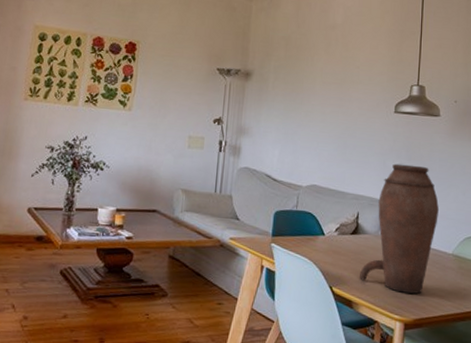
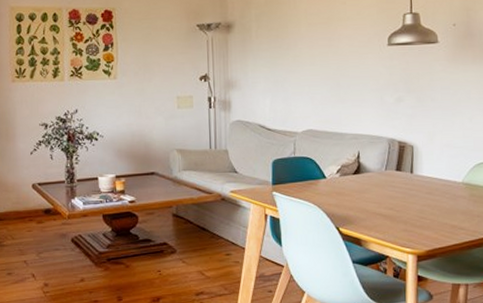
vase: present [360,163,439,294] -> none [366,97,445,226]

